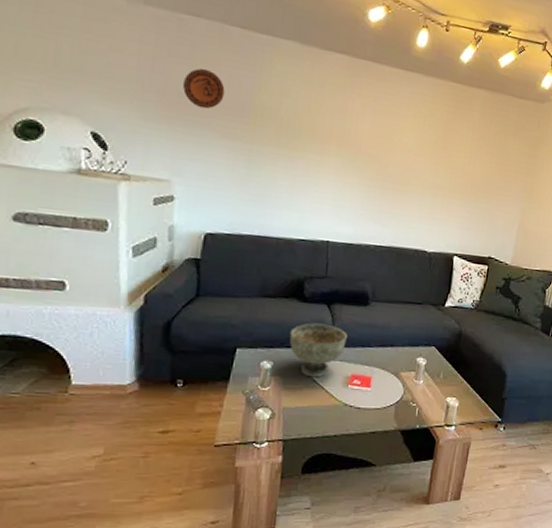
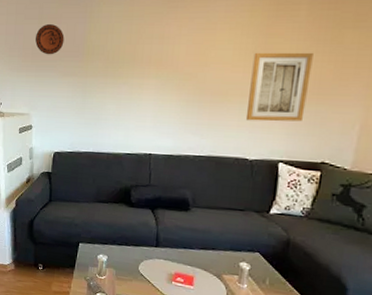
decorative bowl: present [289,323,347,378] -> none [120,225,170,272]
wall art: none [425,145,484,217] -> present [245,52,314,122]

